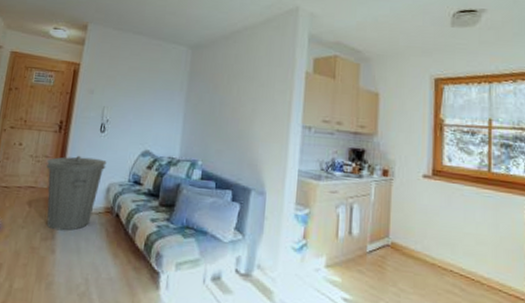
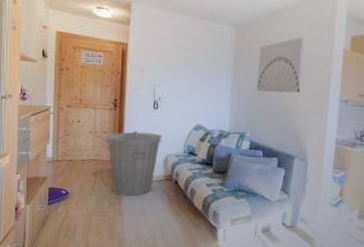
wall art: none [211,58,264,118] -> present [257,37,305,93]

